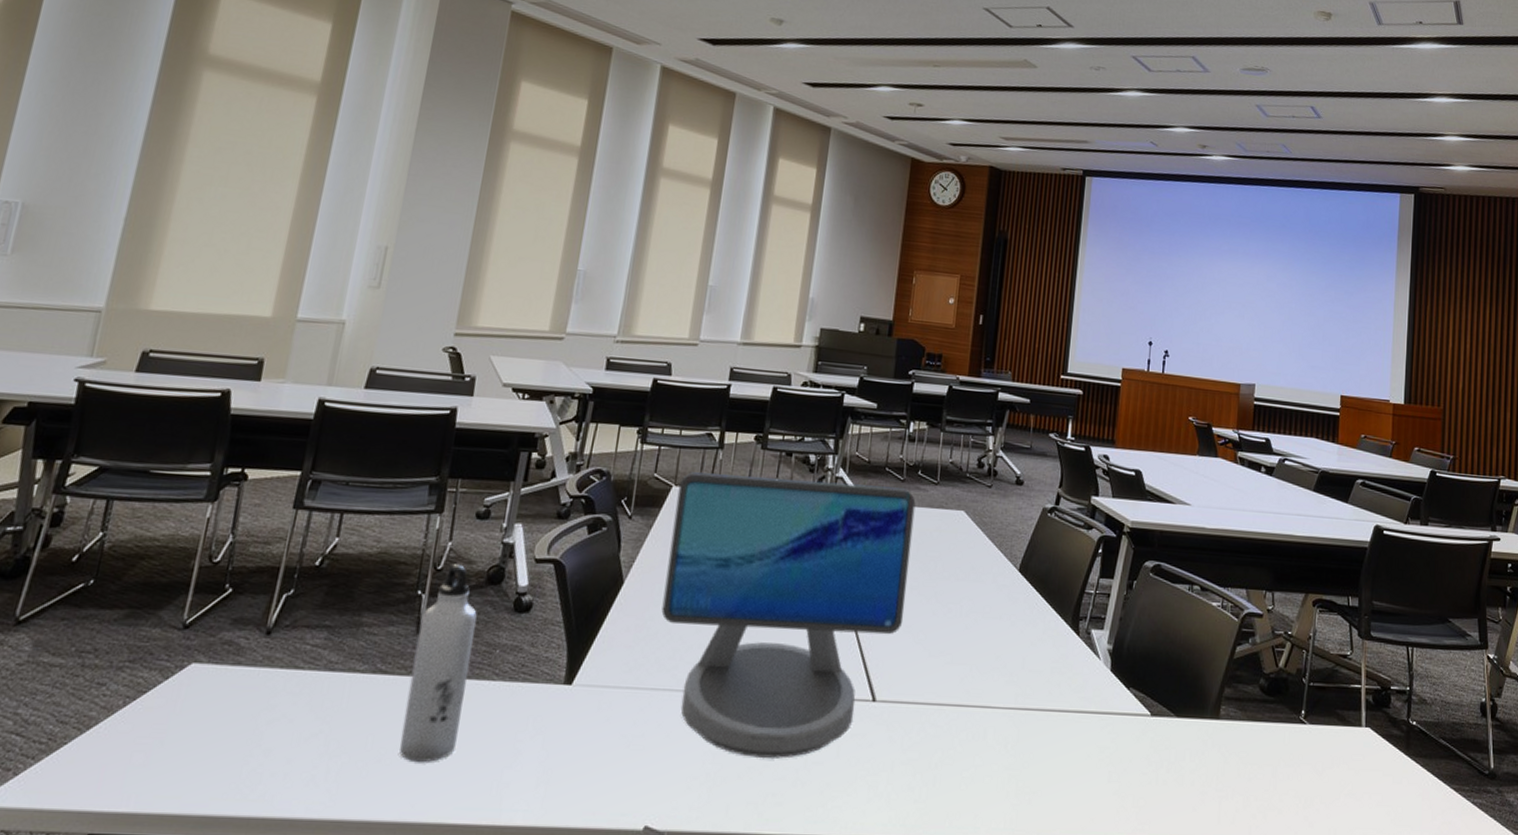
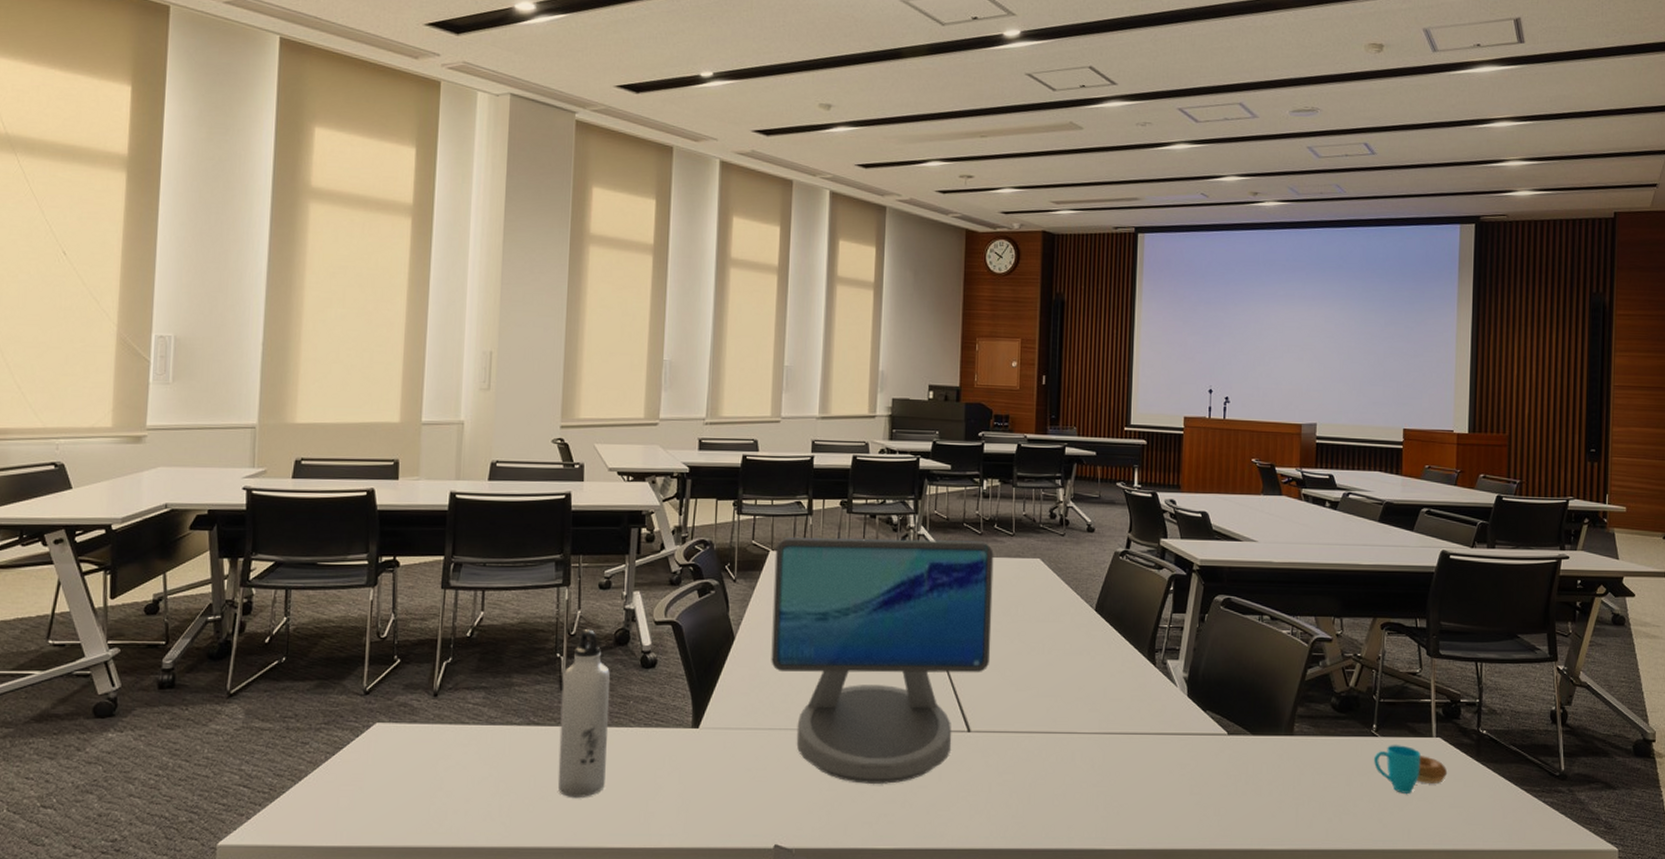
cup: none [1301,734,1376,790] -> present [1374,745,1448,795]

